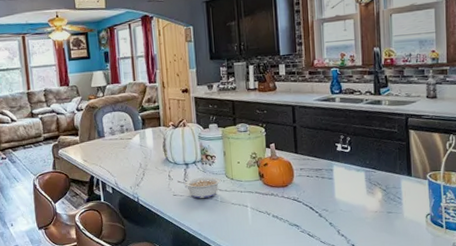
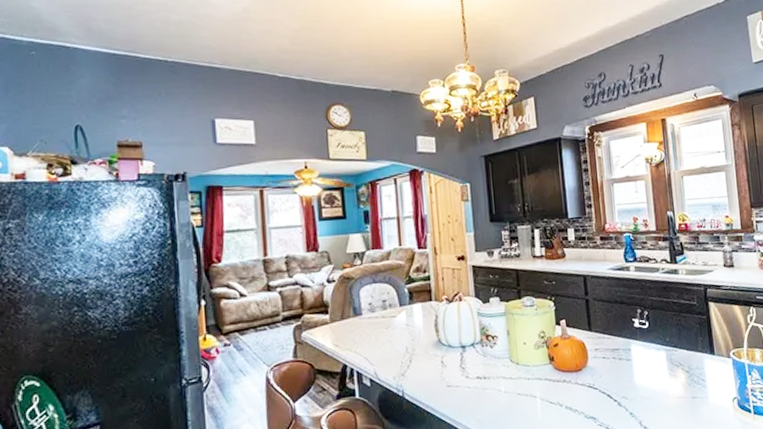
legume: present [177,177,221,199] -> none [452,361,505,389]

